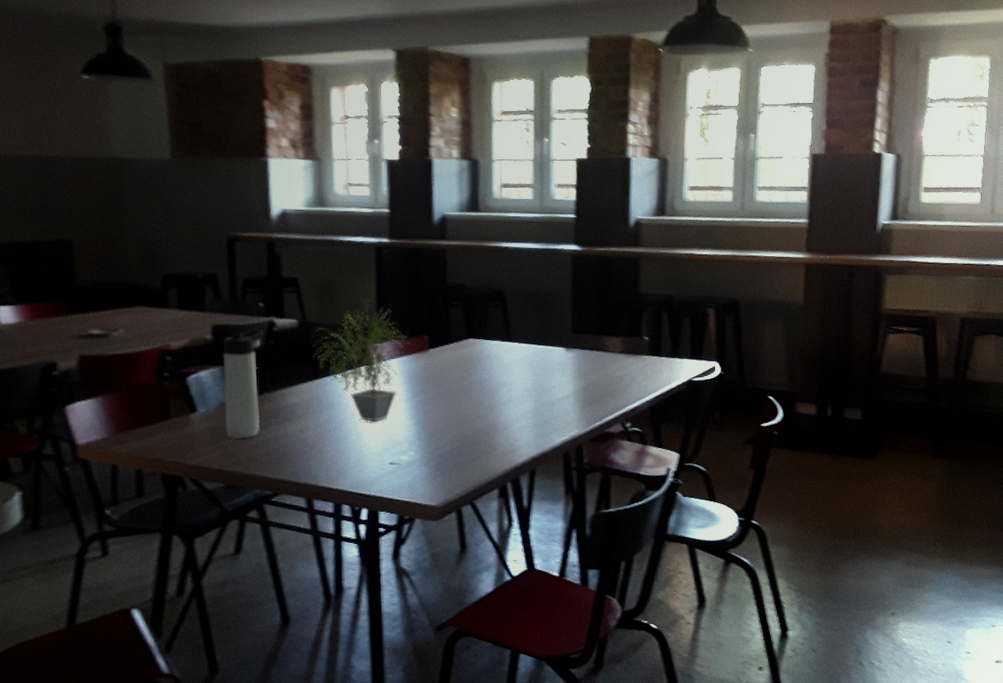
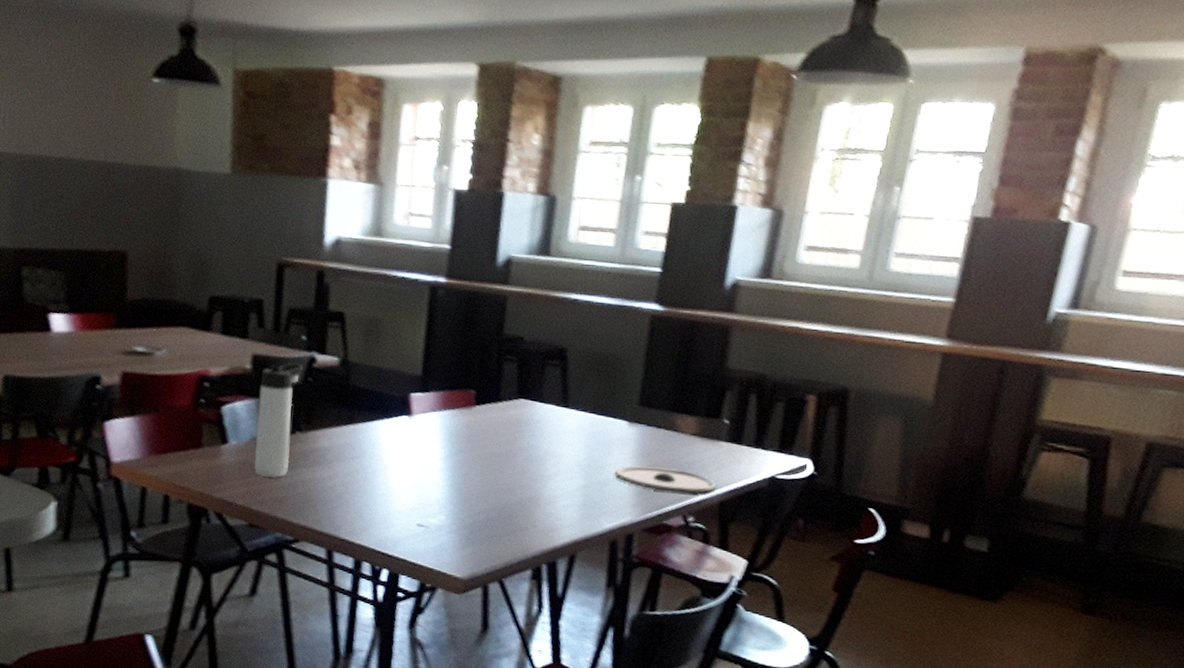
potted plant: present [313,297,411,422] -> none [350,341,456,478]
plate: none [559,384,646,404] -> present [614,465,718,494]

